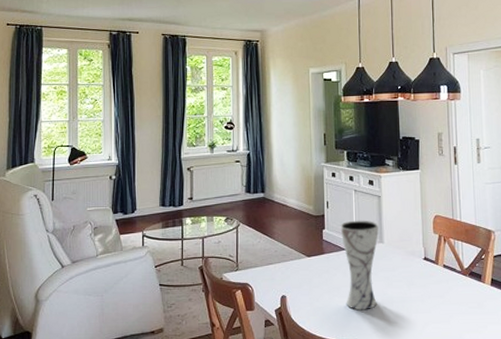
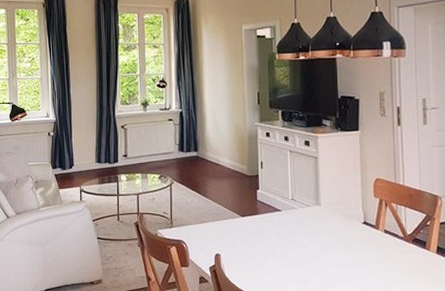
vase: present [340,220,379,311] -> none [275,181,315,272]

